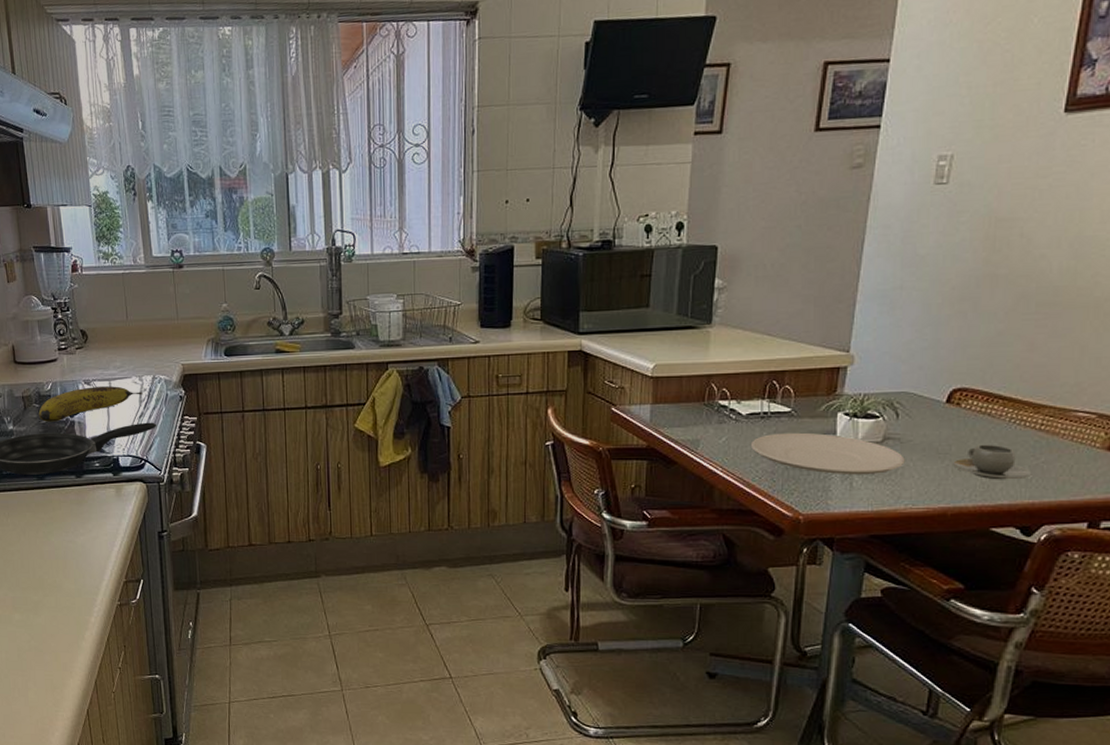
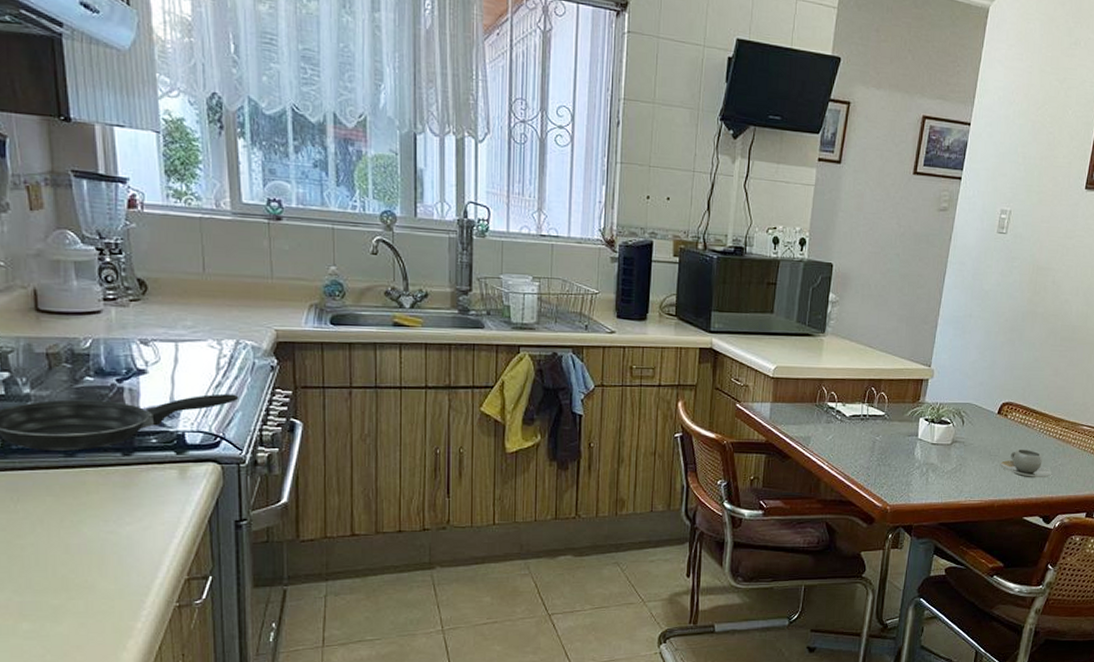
fruit: present [38,386,143,422] -> none [70,348,222,387]
plate: present [750,432,905,475] -> none [851,433,967,472]

